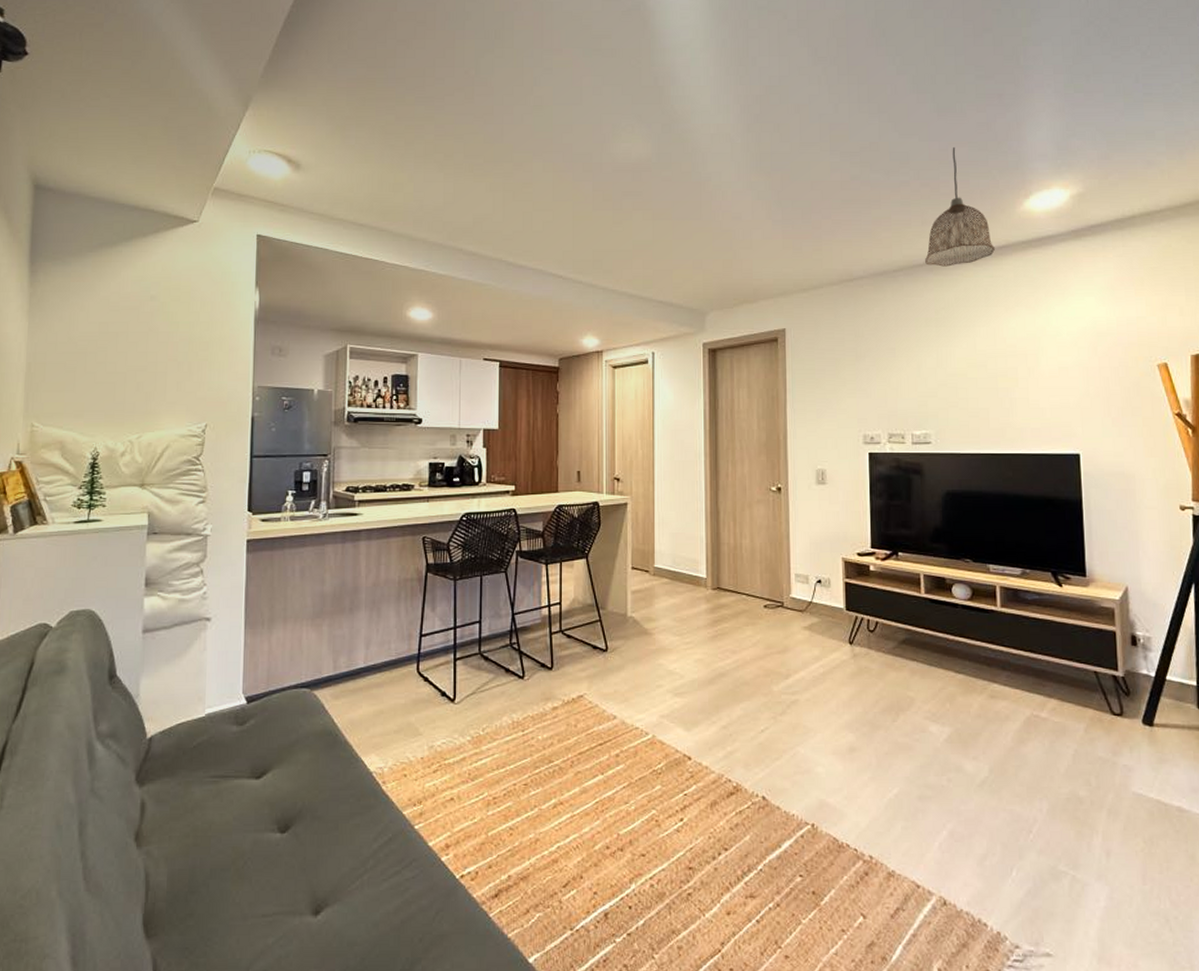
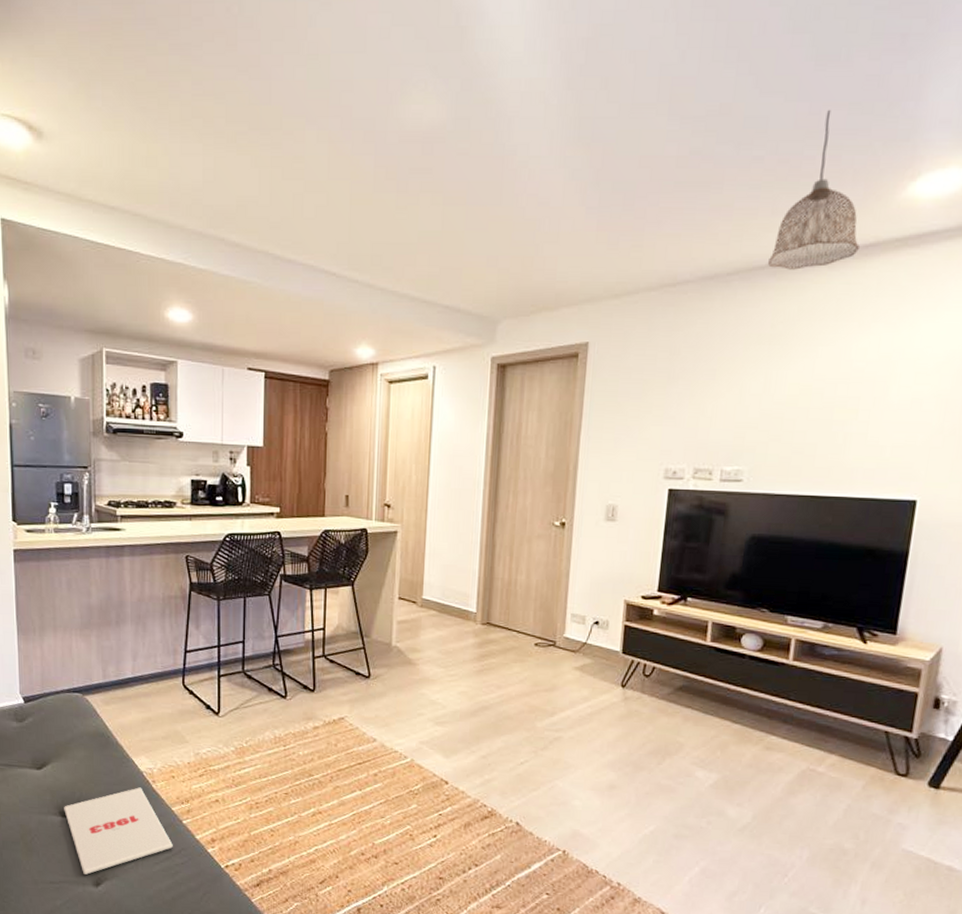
magazine: none [283,790,403,902] -> present [64,787,173,875]

